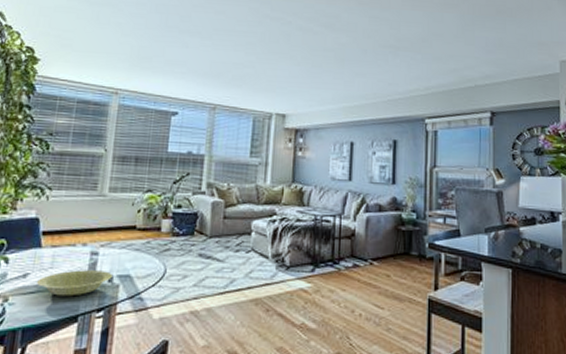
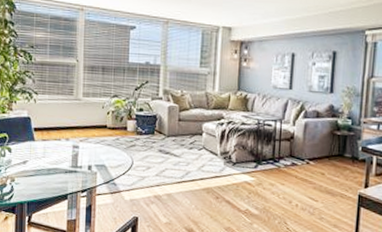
bowl: present [37,270,112,297] -> none [34,159,91,180]

